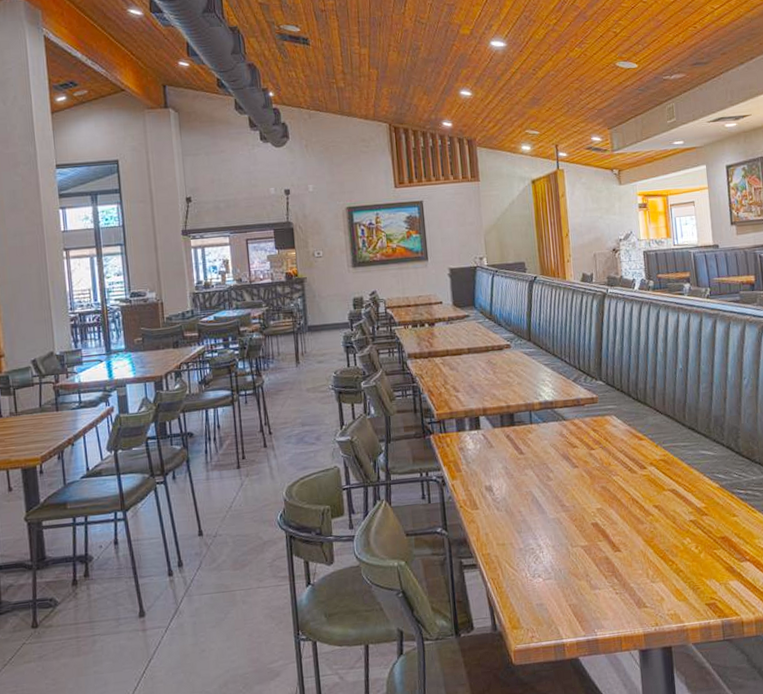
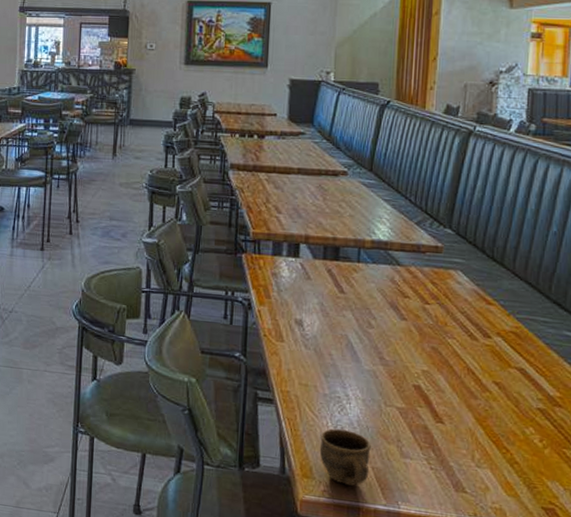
cup: none [522,576,568,627] -> present [319,428,372,487]

